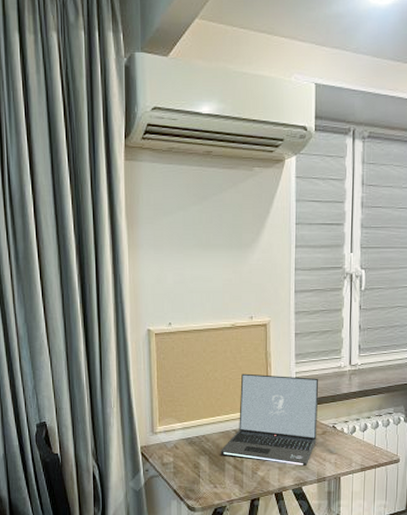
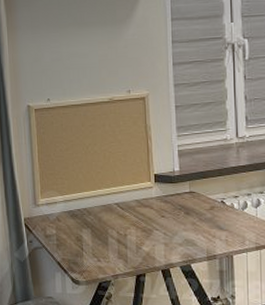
laptop: present [220,373,319,466] -> none [102,147,204,242]

